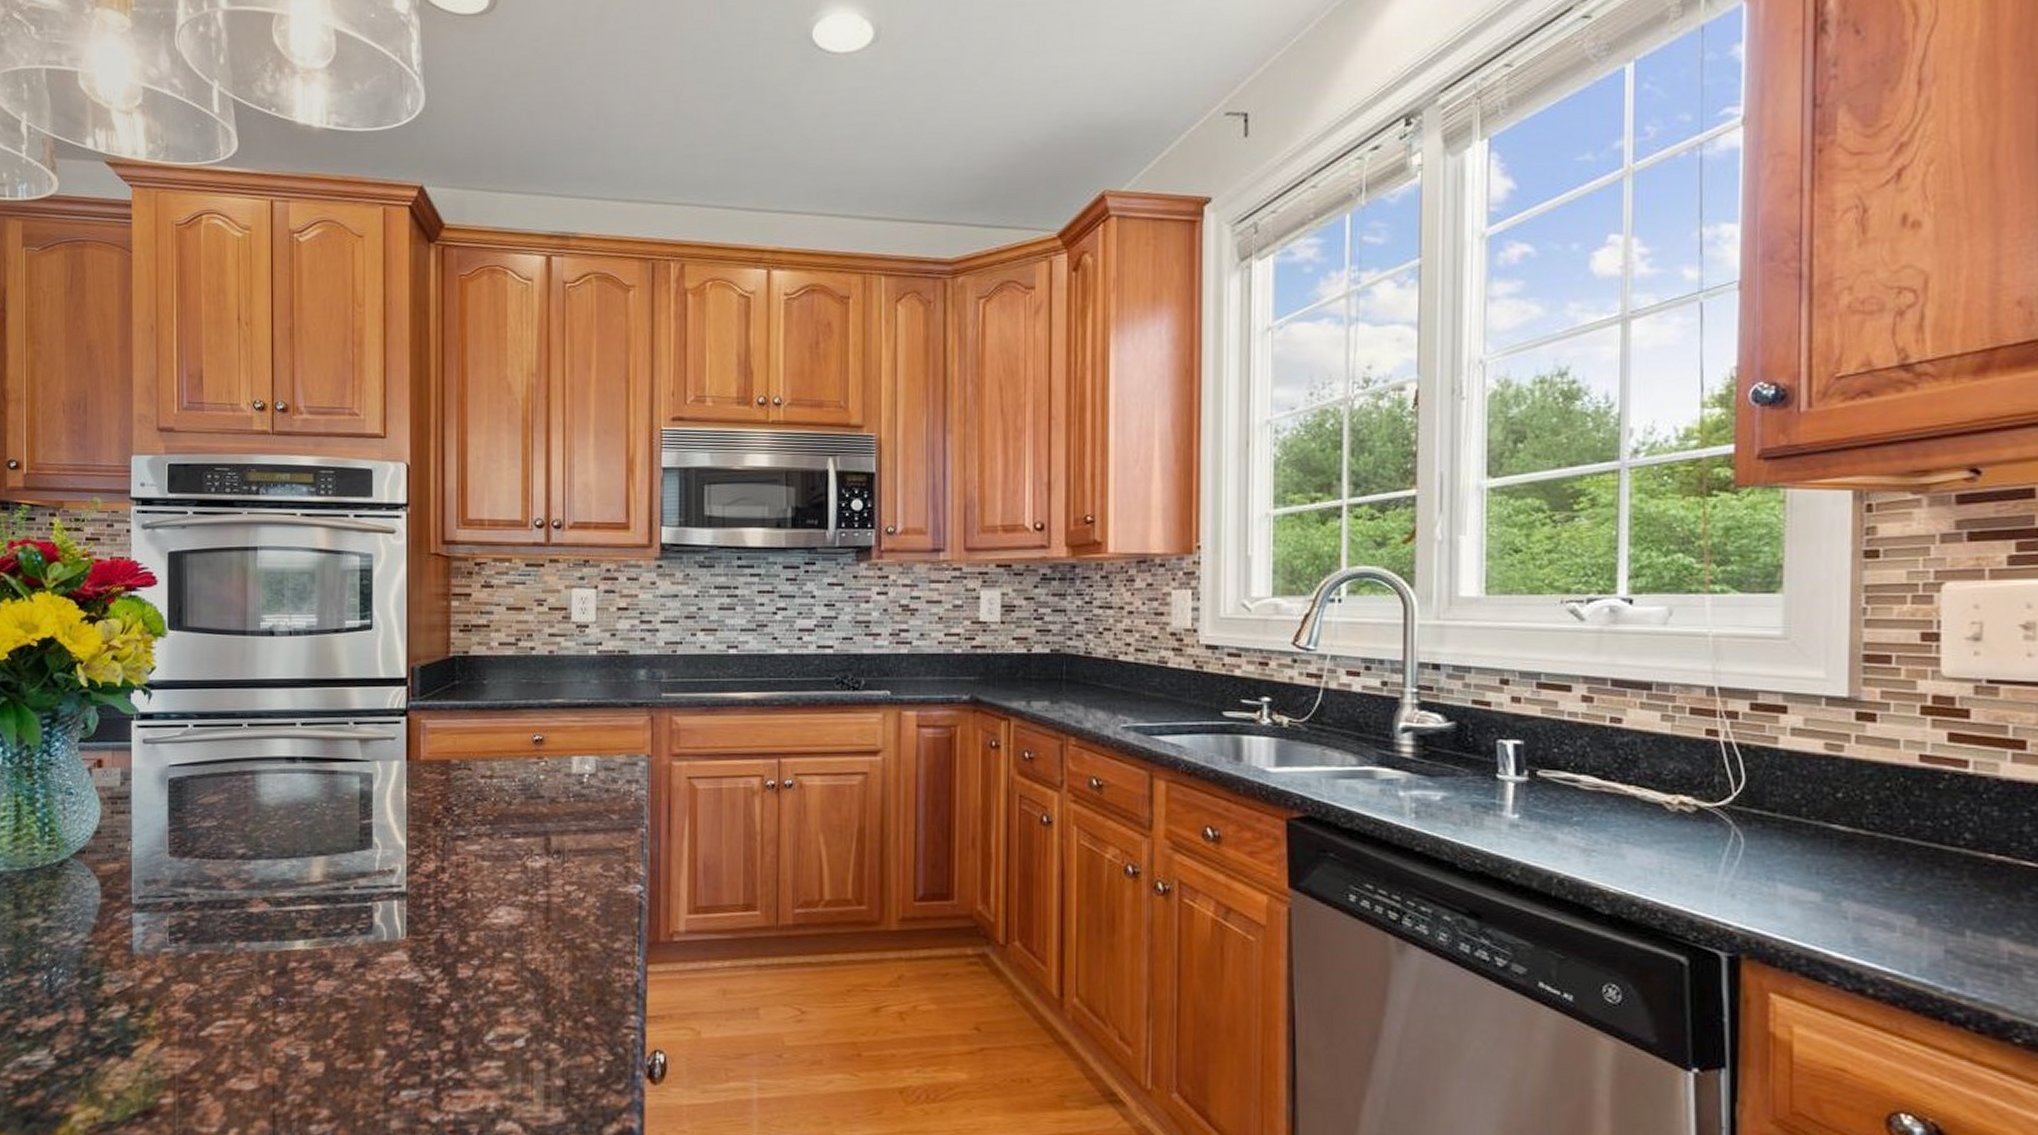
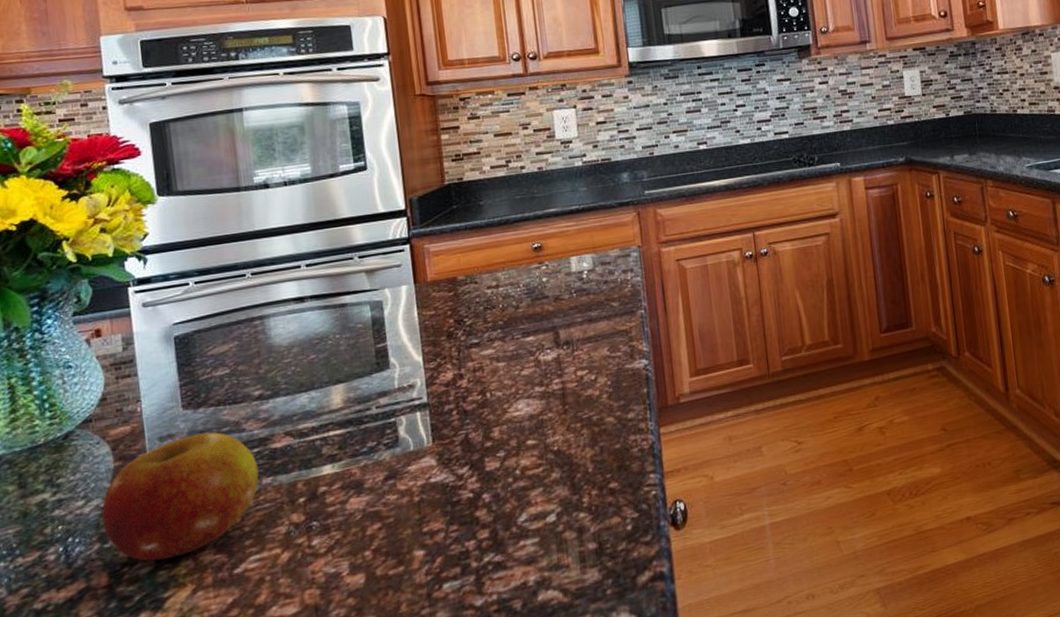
fruit: none [85,883,233,1008] -> present [101,432,259,561]

